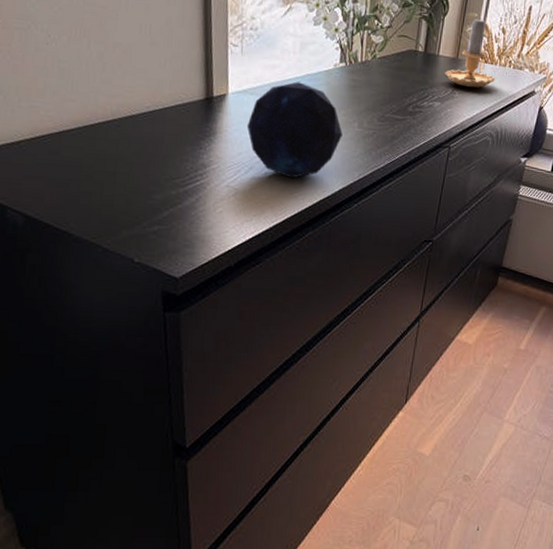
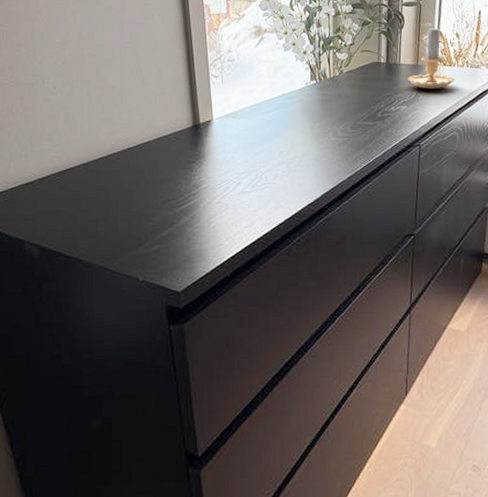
decorative orb: present [246,81,343,179] -> none [232,102,319,190]

